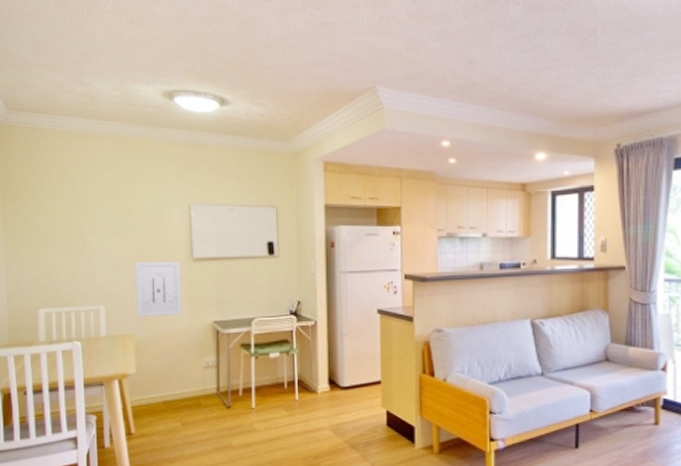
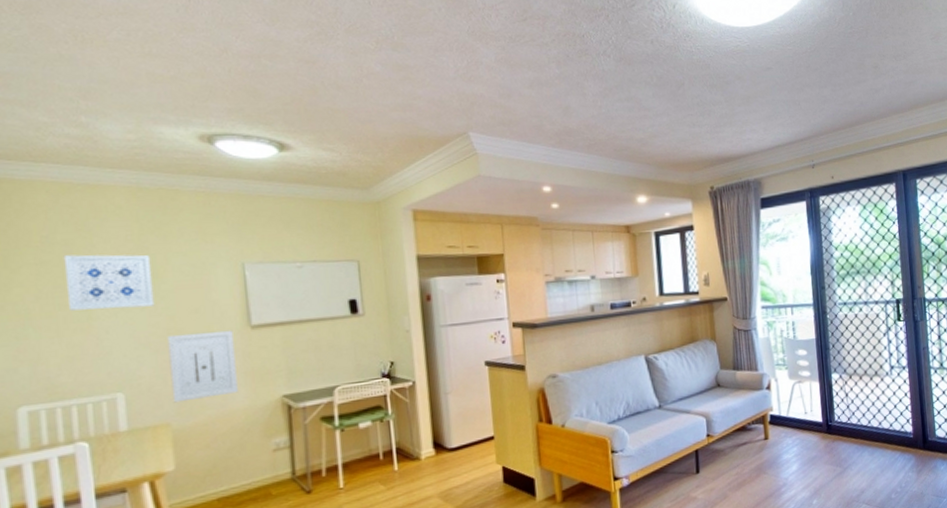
wall art: none [70,191,127,237] -> present [63,254,155,311]

